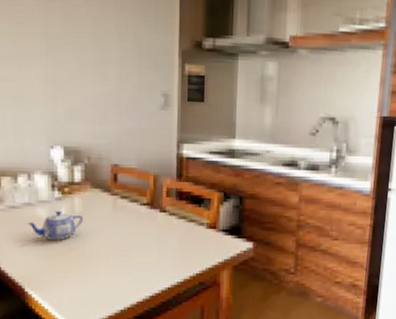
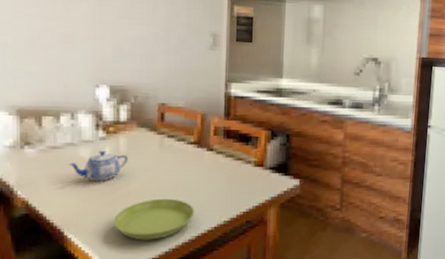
saucer: none [70,258,148,299] -> present [113,198,195,240]

